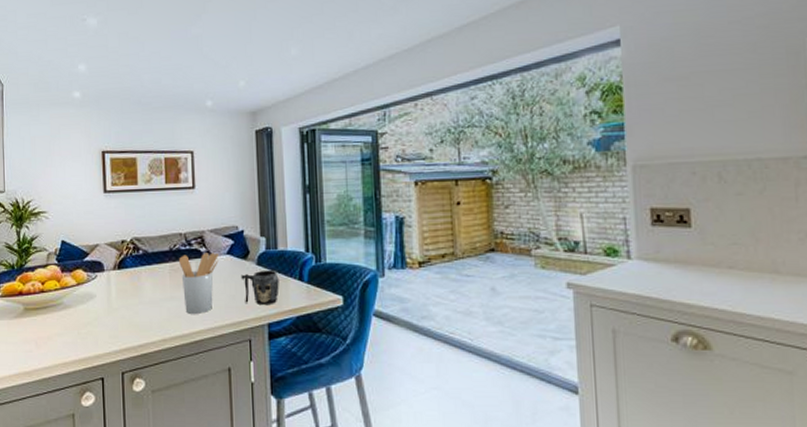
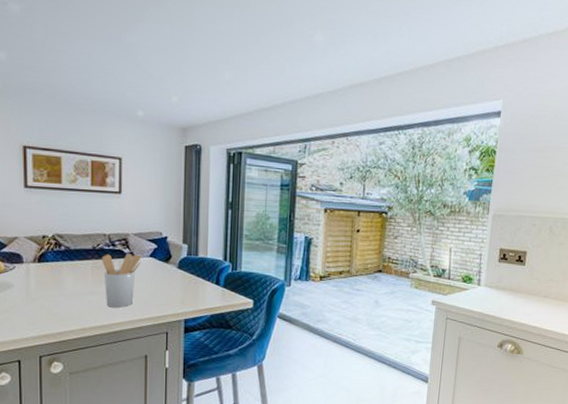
mug: present [241,269,279,306] -> none [162,273,198,304]

